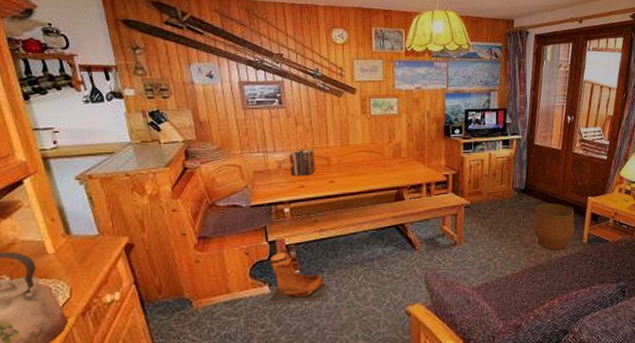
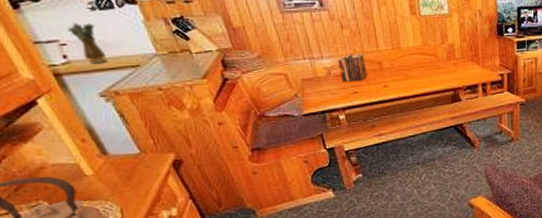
vase: none [62,112,89,150] -> present [67,22,107,64]
boot: present [269,252,327,304] -> none [330,158,392,208]

